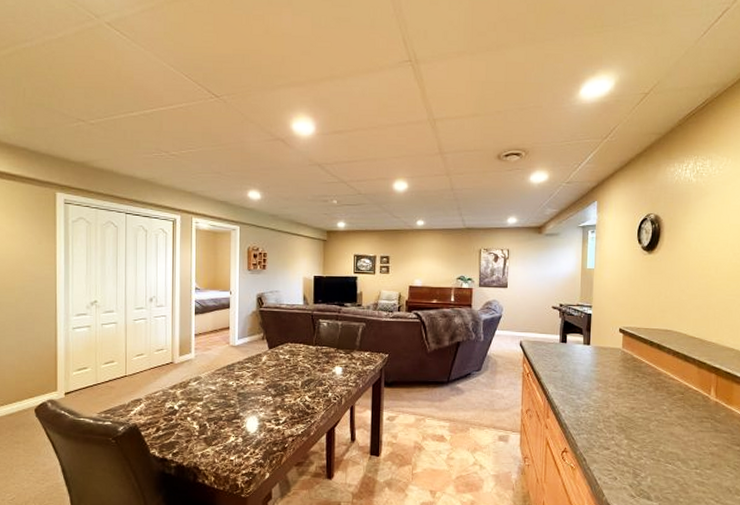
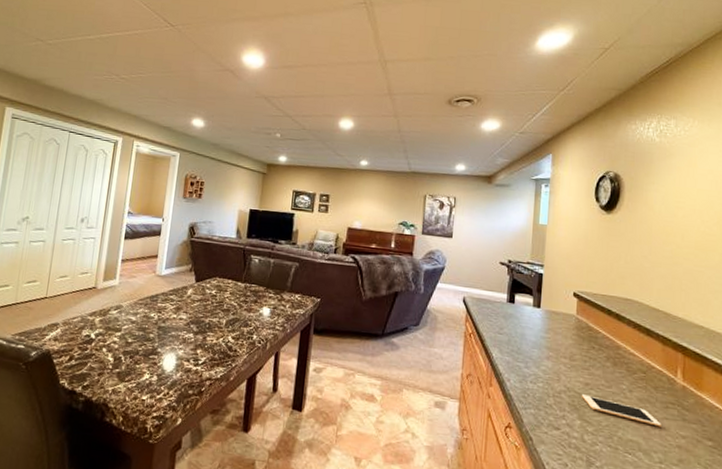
cell phone: none [627,417,697,439] -> present [581,394,662,427]

